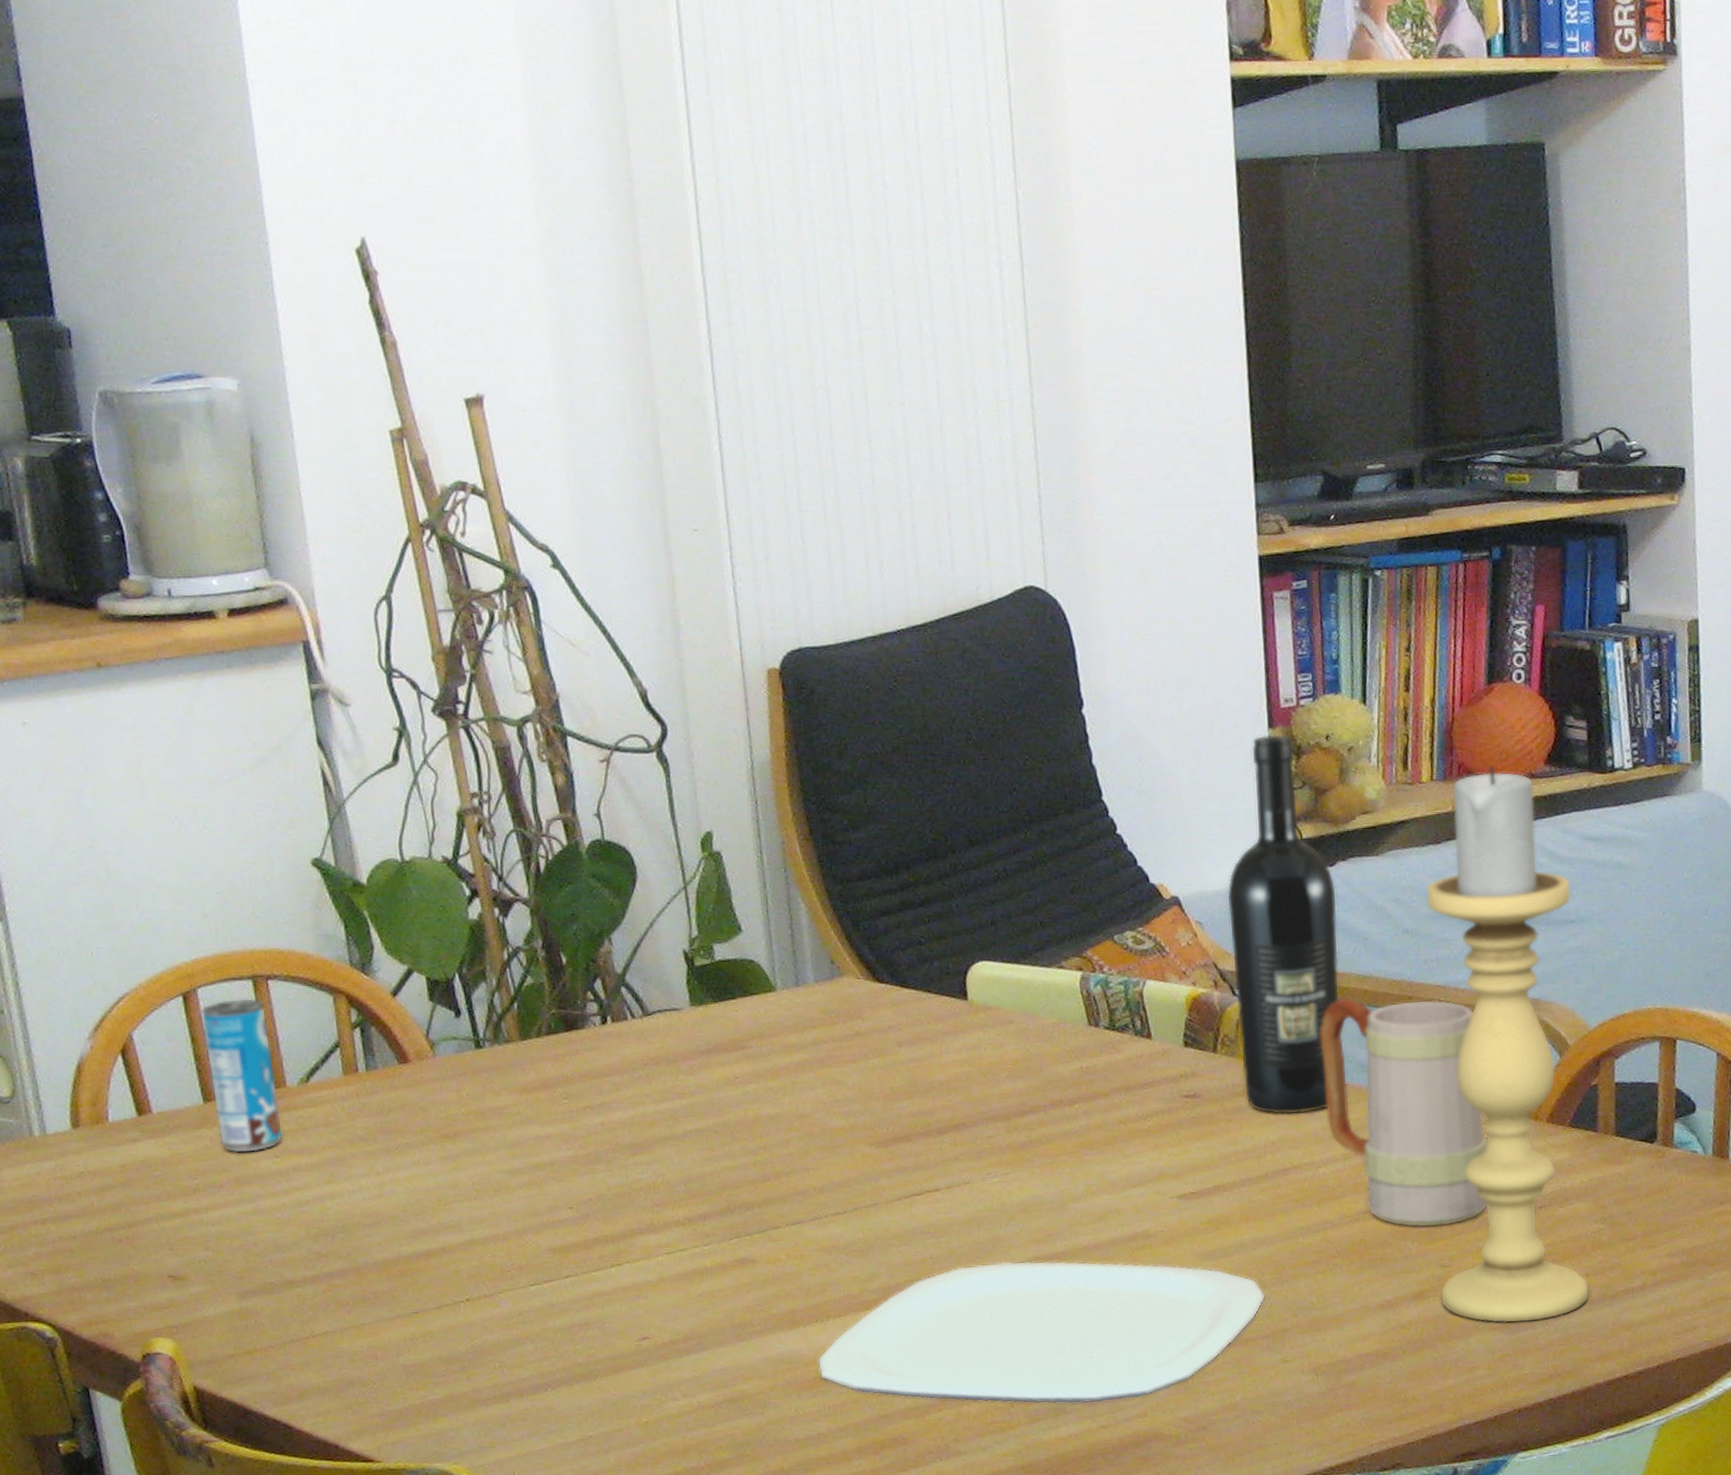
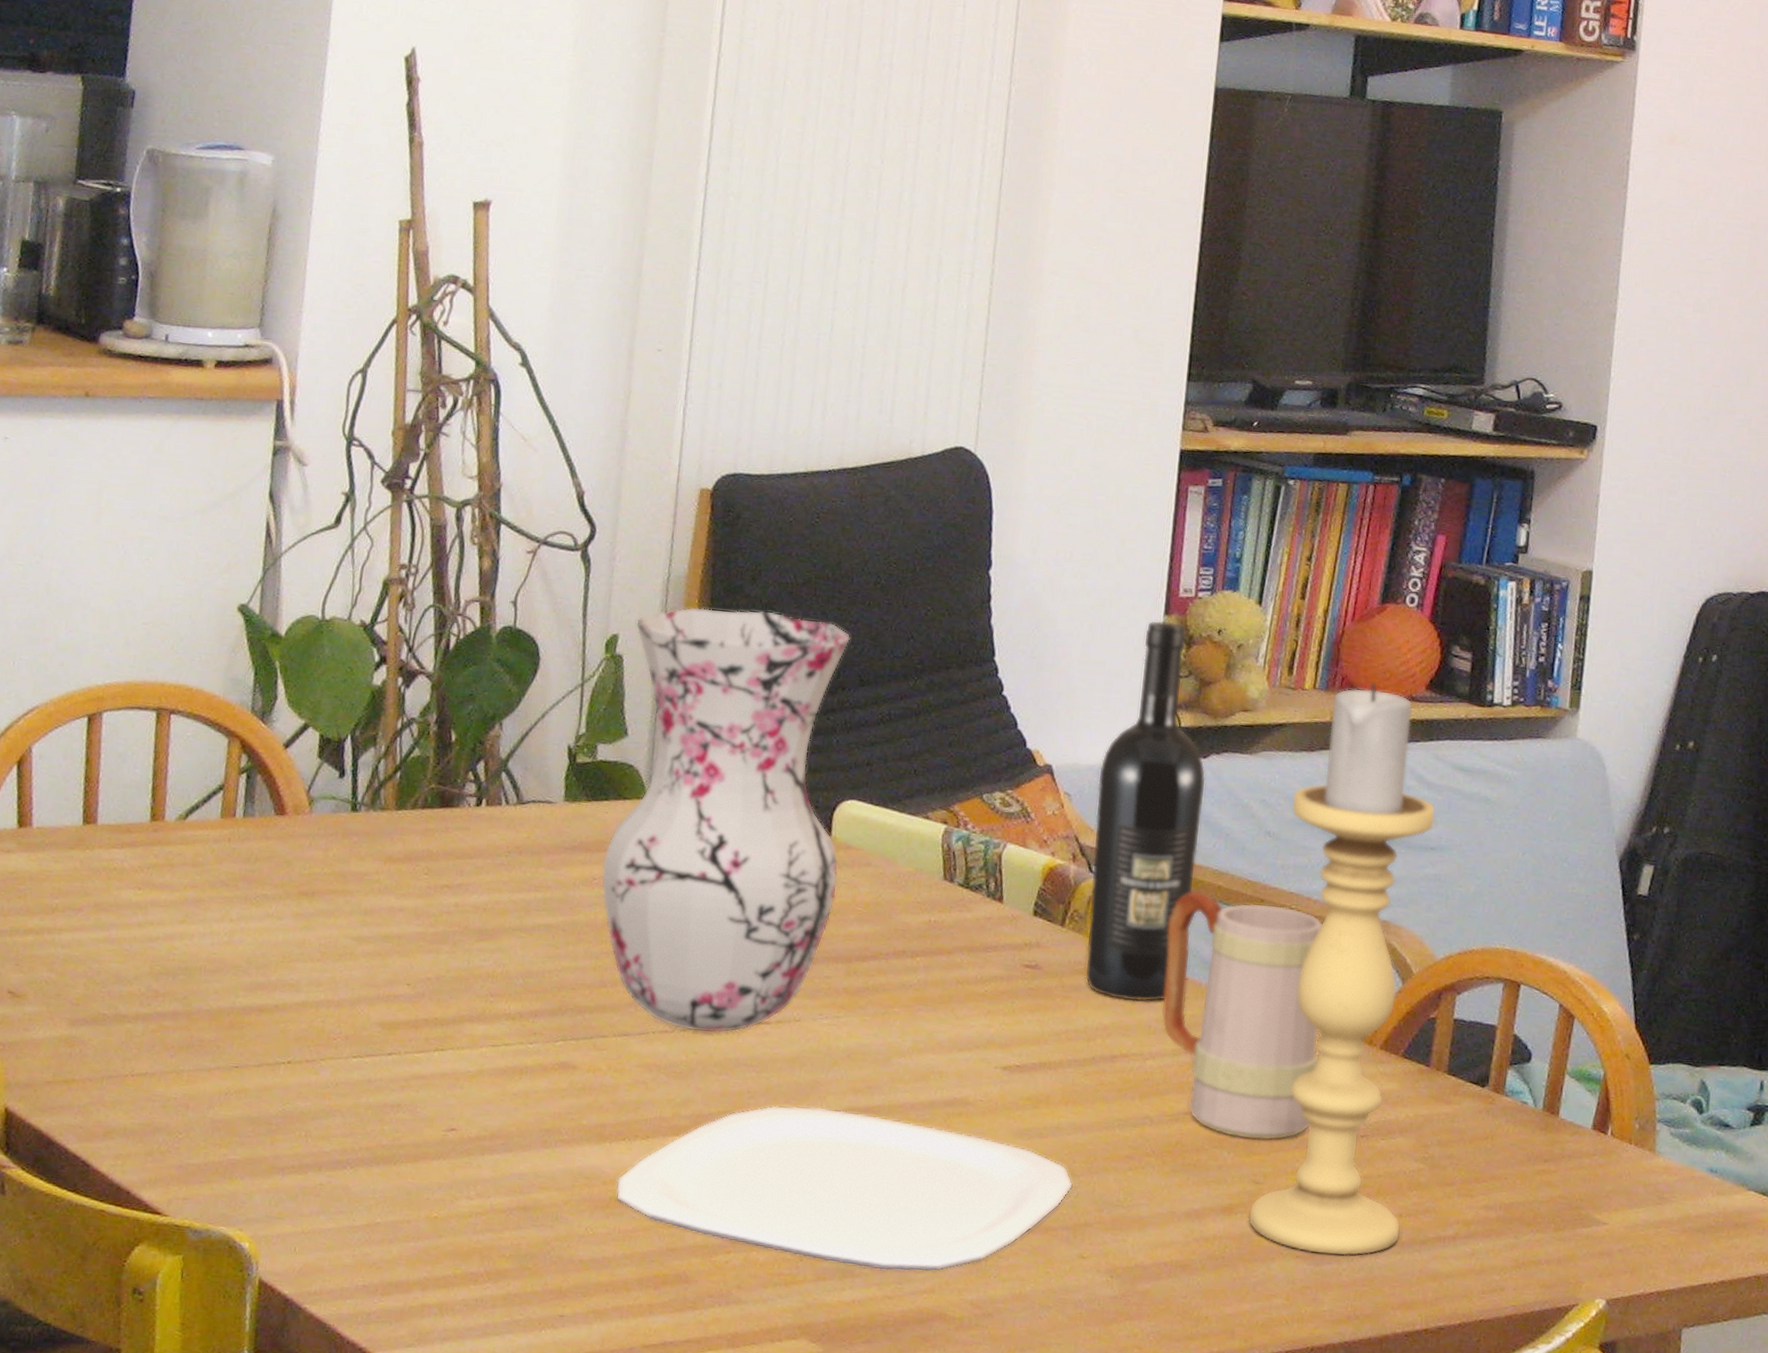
beverage can: present [201,997,283,1154] -> none [89,727,163,881]
vase: none [728,784,983,1210] -> present [601,607,851,1033]

